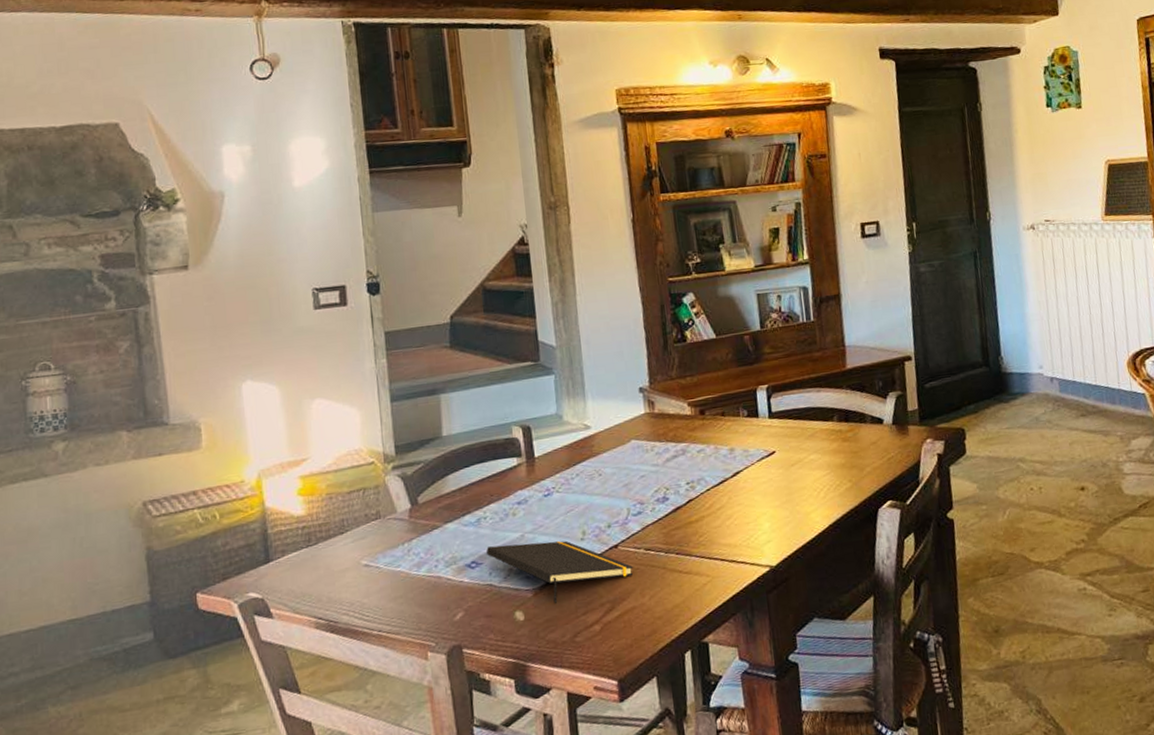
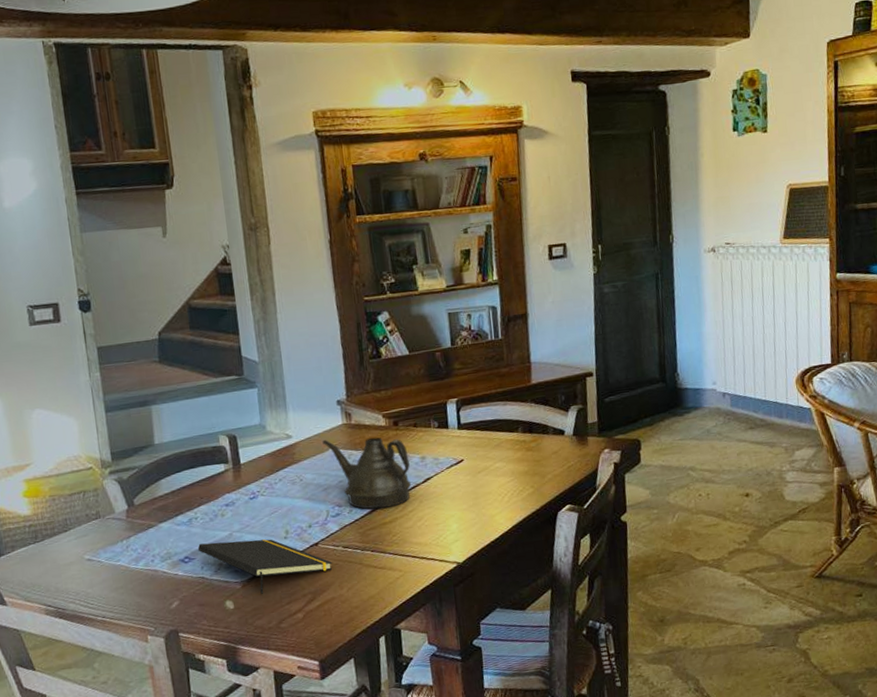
teapot: none [623,427,720,507] -> present [322,437,412,509]

